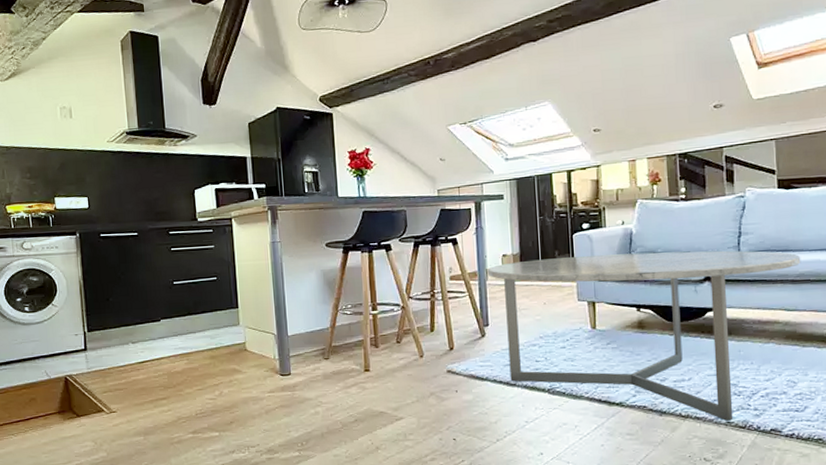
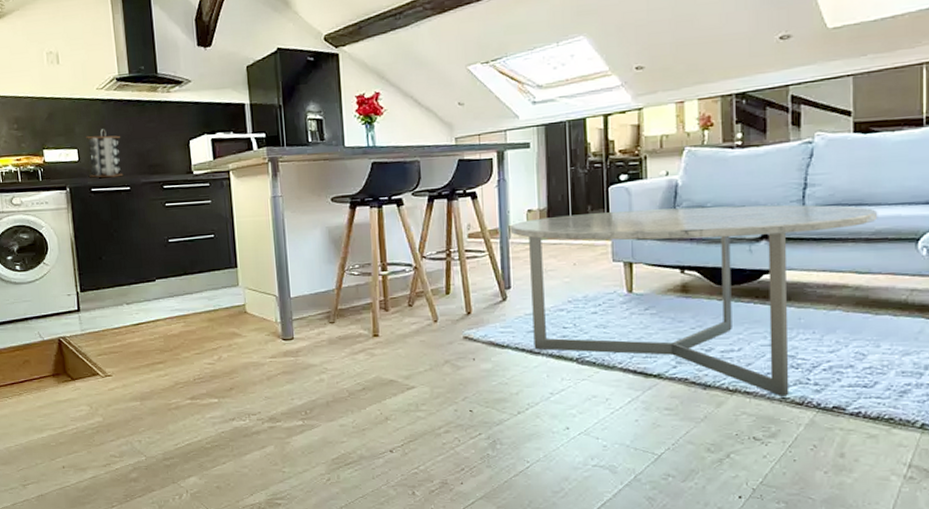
spice rack: none [96,178,132,225] -> present [86,129,124,179]

